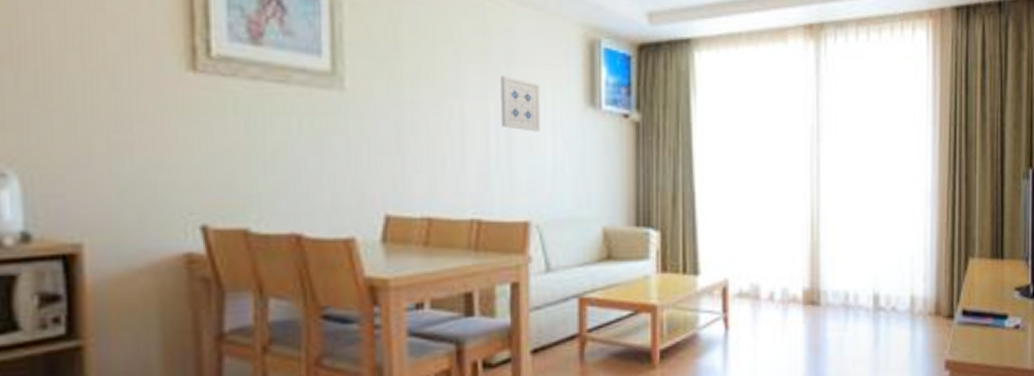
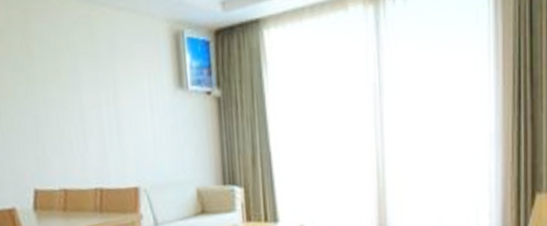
wall art: present [500,75,540,132] -> none [107,70,141,115]

